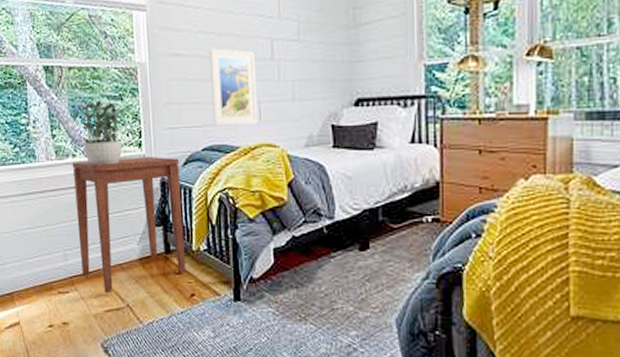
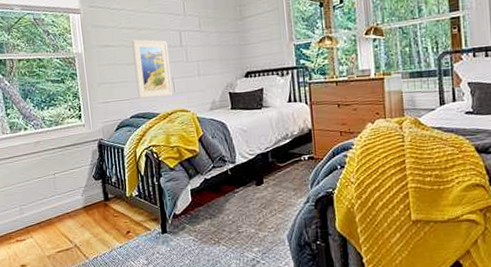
side table: present [72,155,186,294] -> none [24,125,122,238]
potted plant: present [77,98,125,166] -> none [26,82,66,136]

